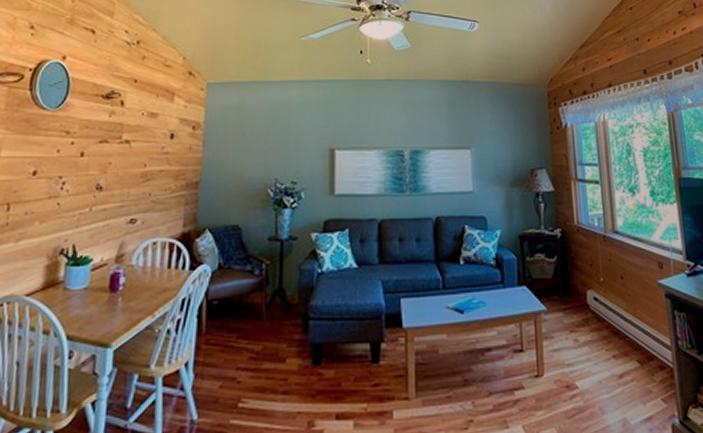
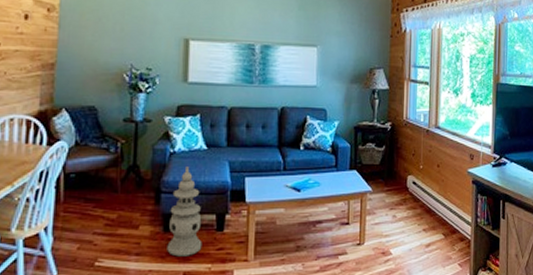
lantern: none [317,288,356,395] -> present [167,167,202,257]

